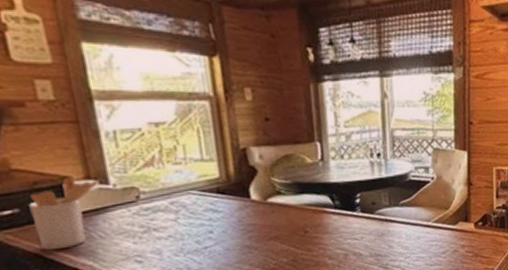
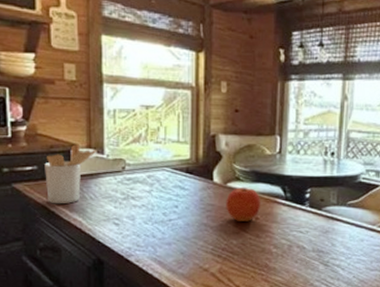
fruit: none [268,201,309,238] -> present [226,188,261,222]

